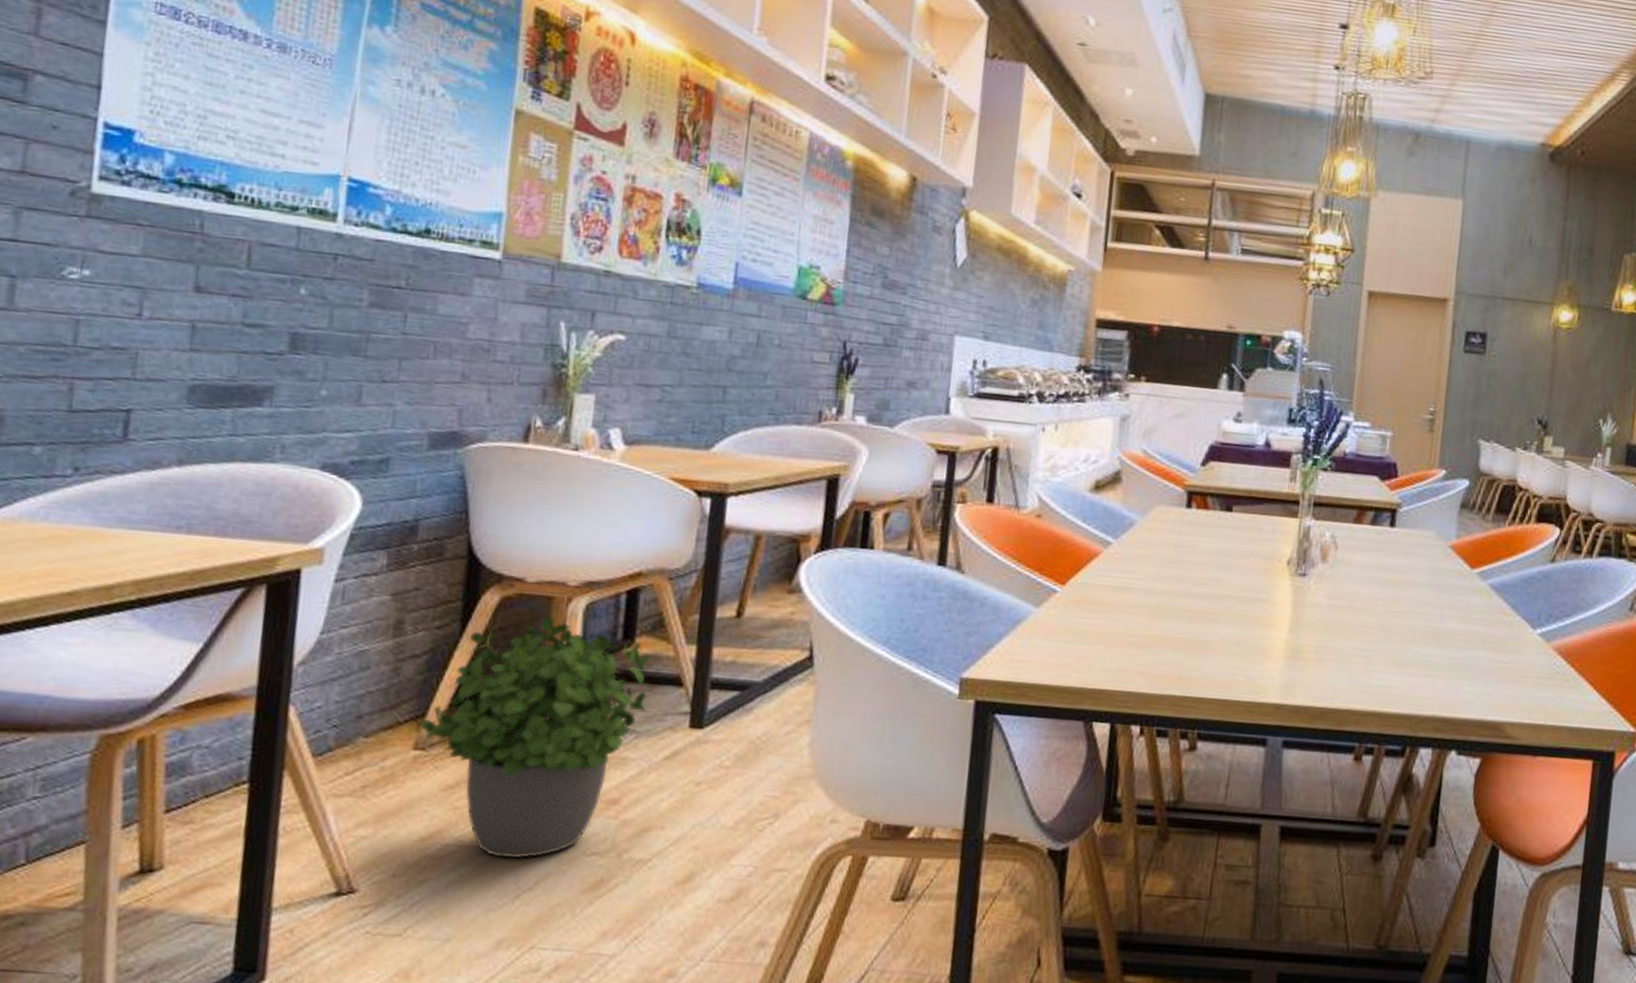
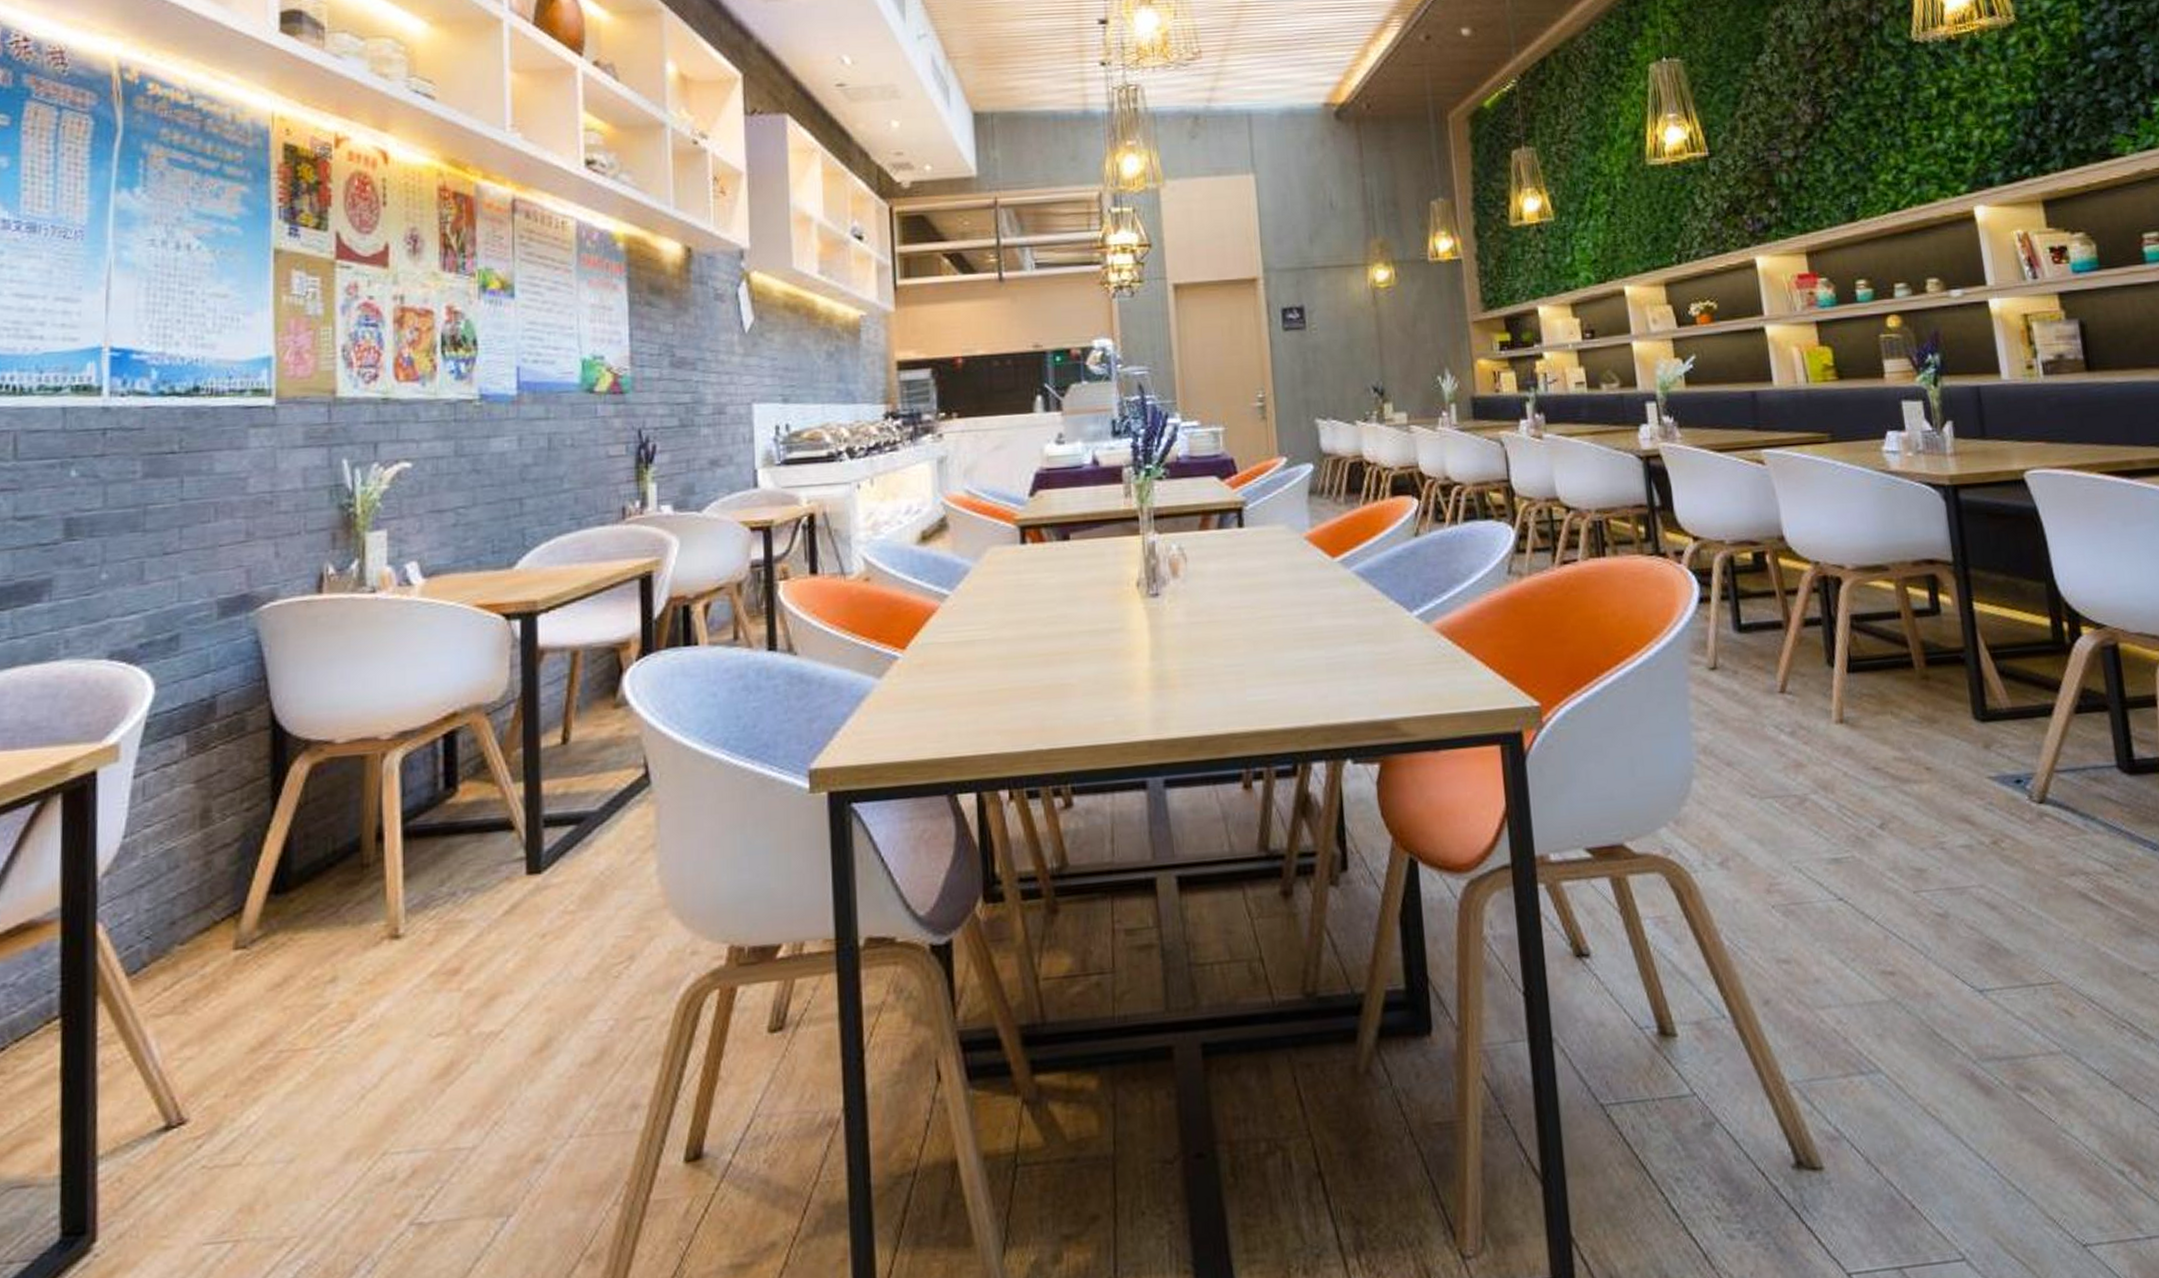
potted plant: present [419,616,651,859] -> none [237,776,481,1057]

